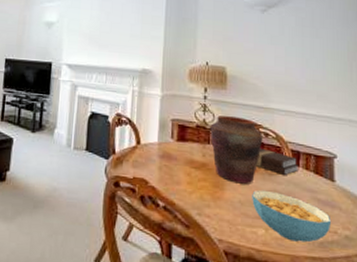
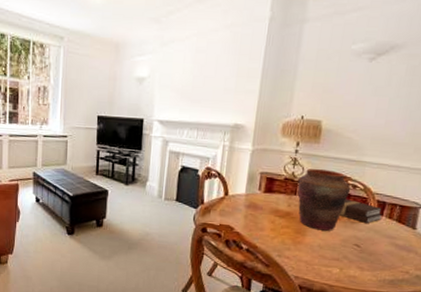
cereal bowl: present [252,190,332,243] -> none [331,236,406,280]

